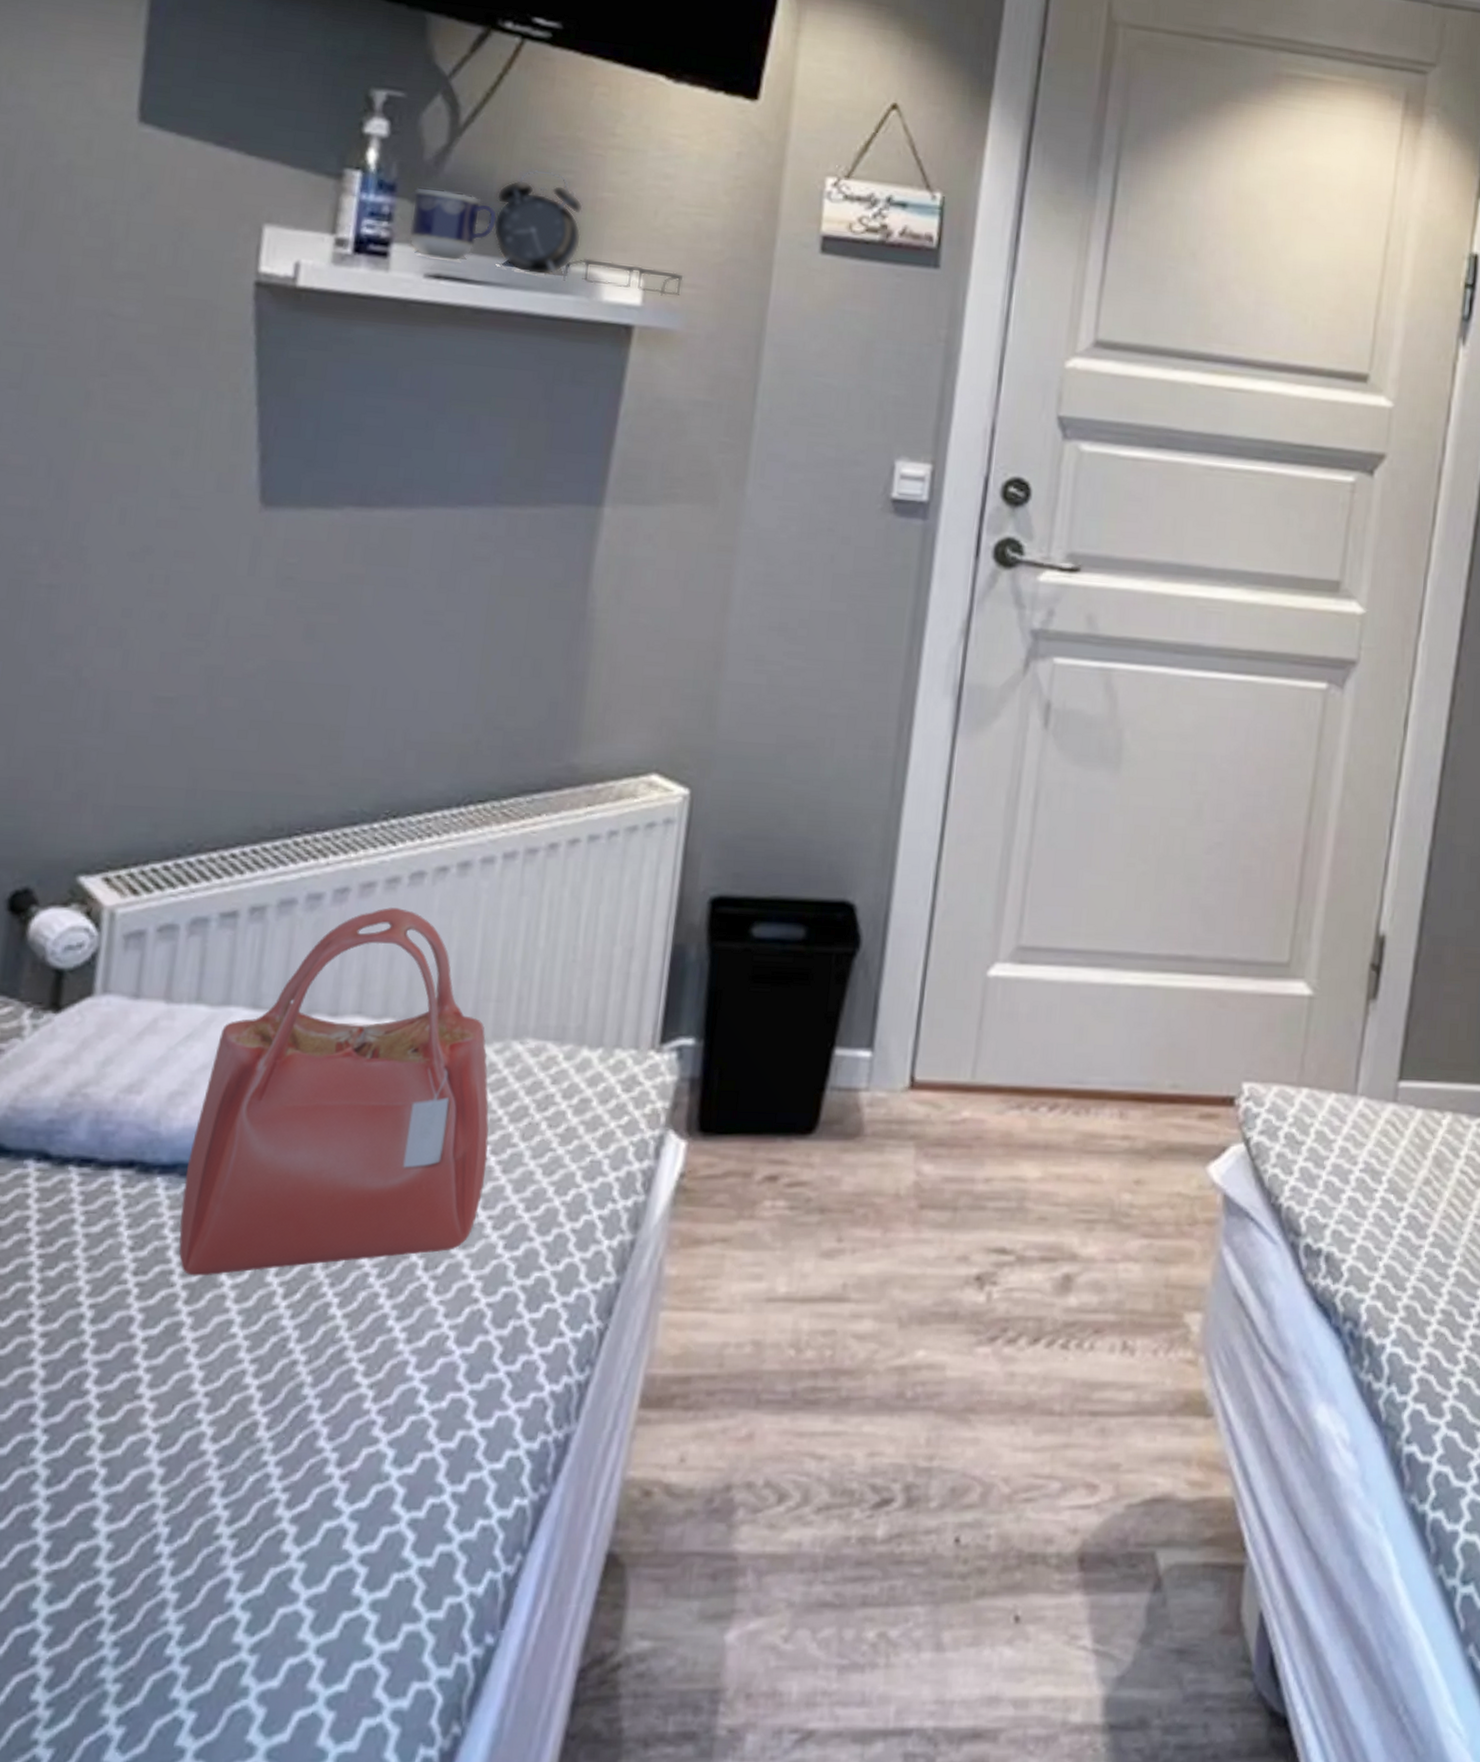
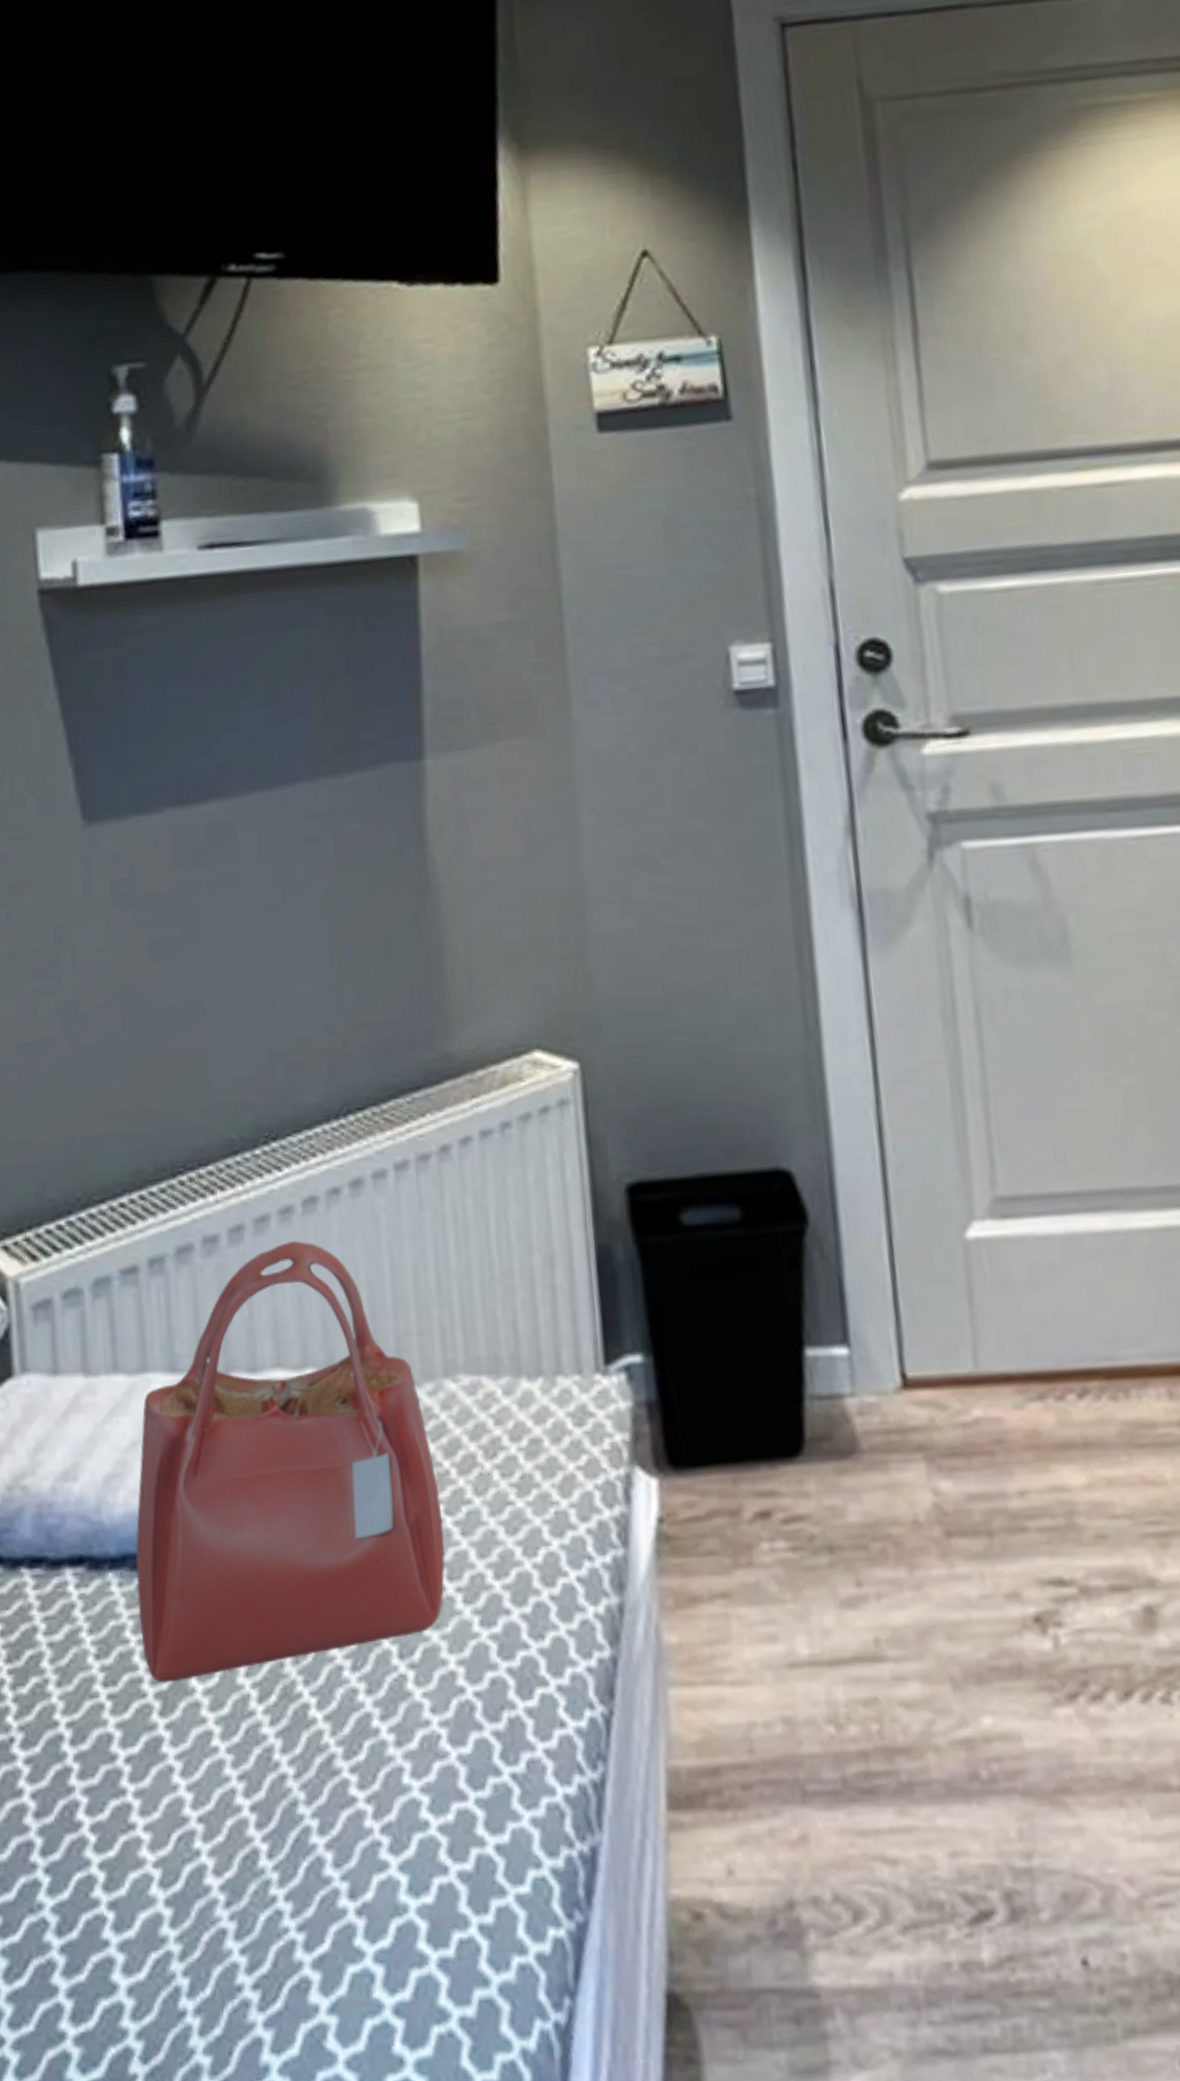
cup: present [408,187,497,261] -> none [172,453,258,529]
alarm clock: present [493,169,583,276] -> none [254,409,347,524]
glasses: present [562,258,684,296] -> none [334,487,459,523]

